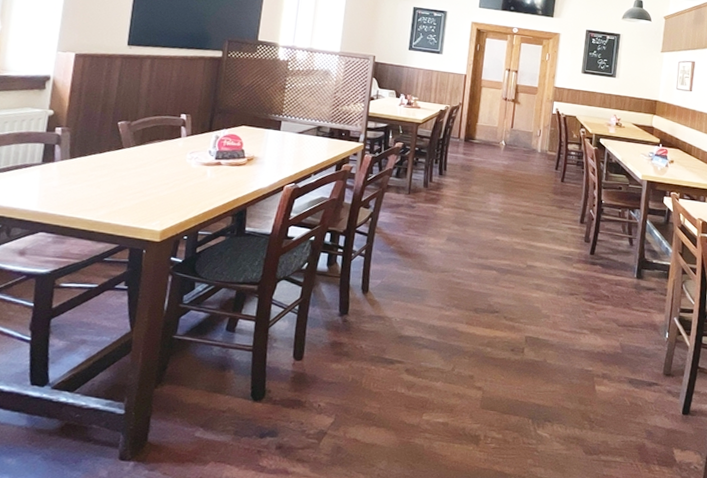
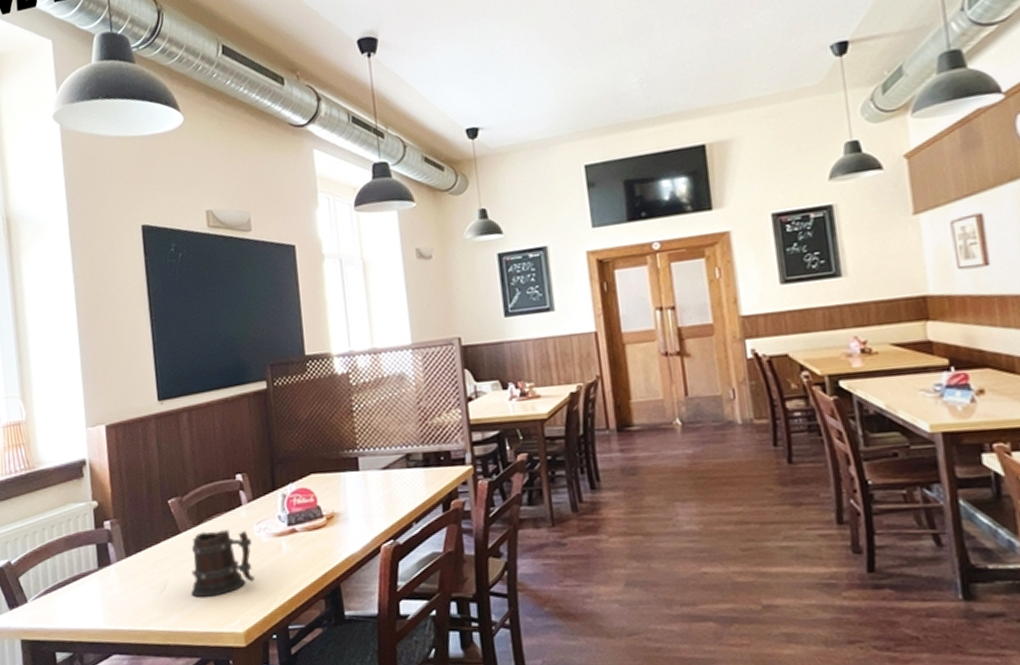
beer mug: none [121,151,183,201] -> present [191,530,255,597]

